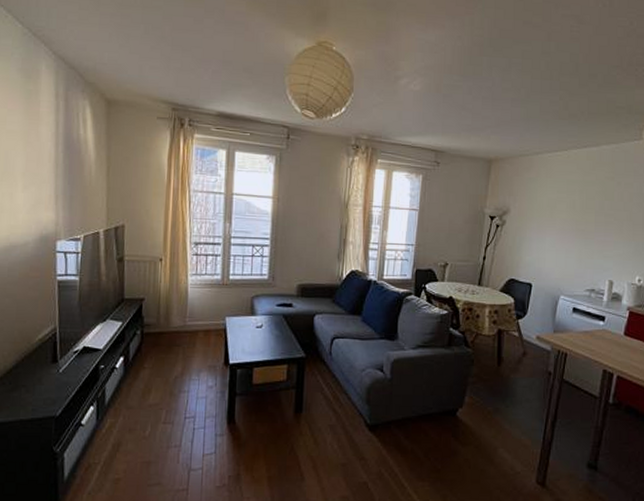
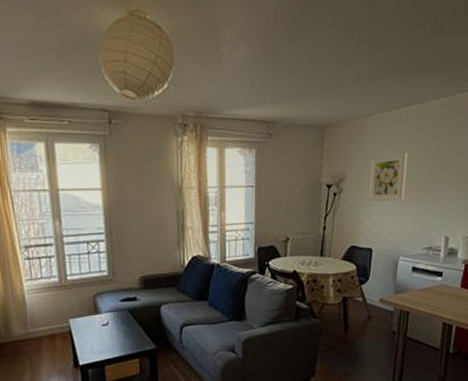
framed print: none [530,192,575,240] -> present [367,153,408,202]

